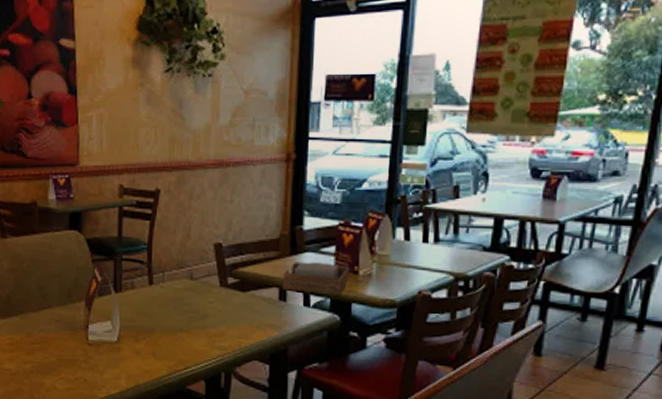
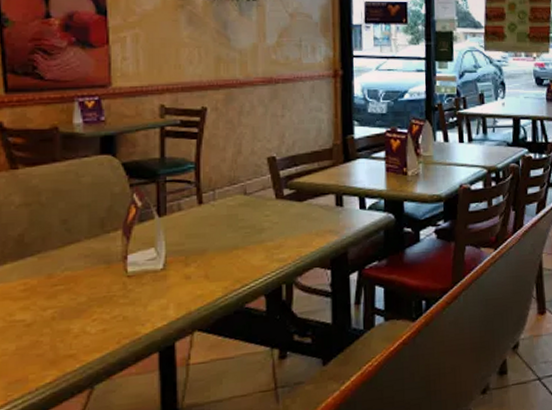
napkin holder: present [282,262,349,295] -> none [337,167,399,197]

